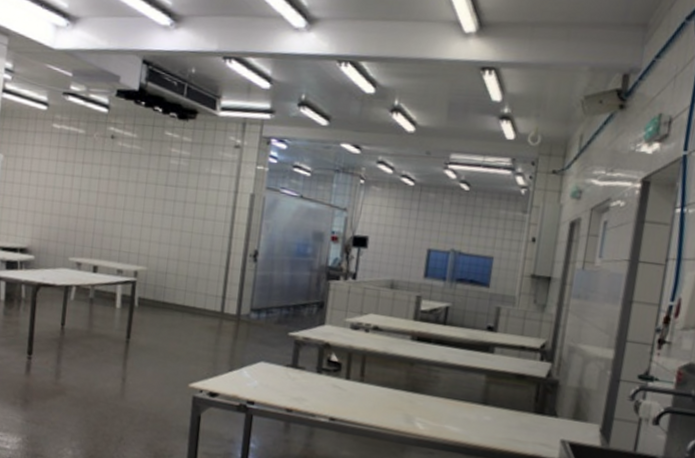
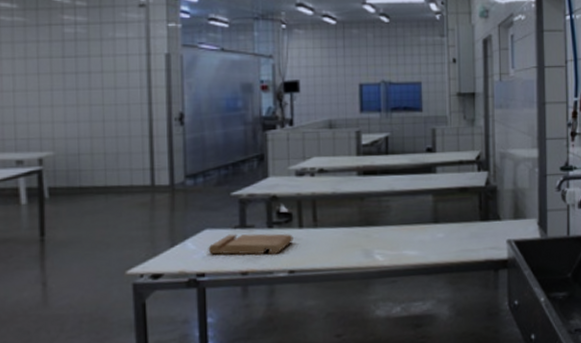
cutting board: none [260,371,339,399] -> present [208,233,293,255]

